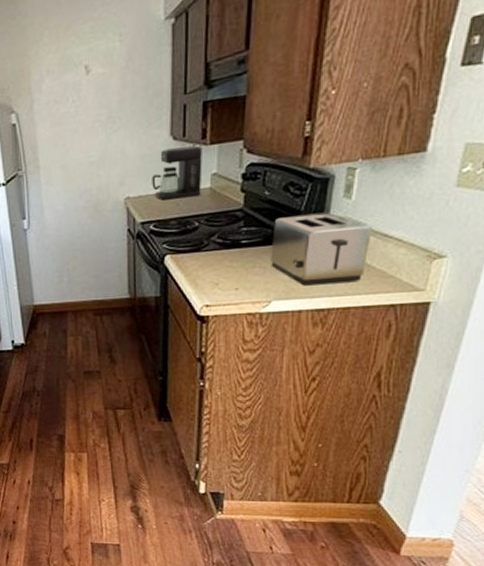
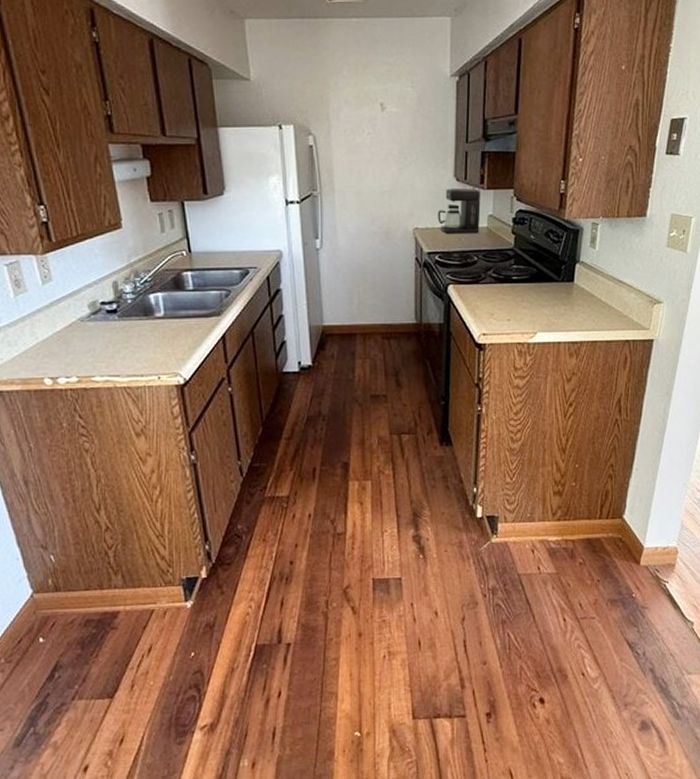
toaster: present [271,212,372,286] -> none [536,258,611,321]

